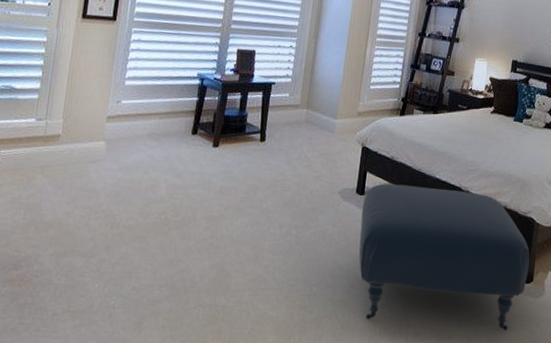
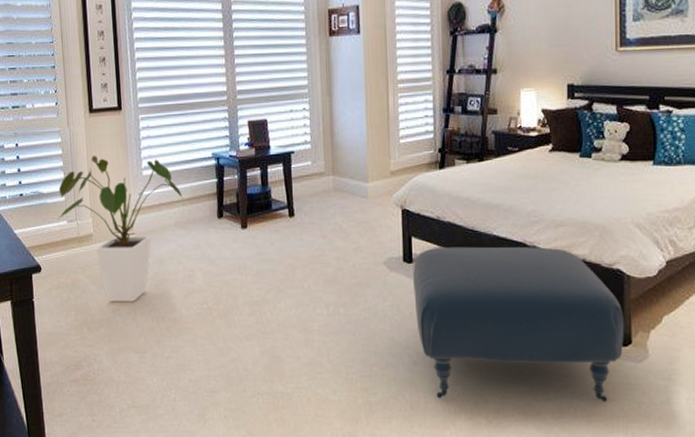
house plant: none [25,59,162,206] -> present [57,156,184,302]

